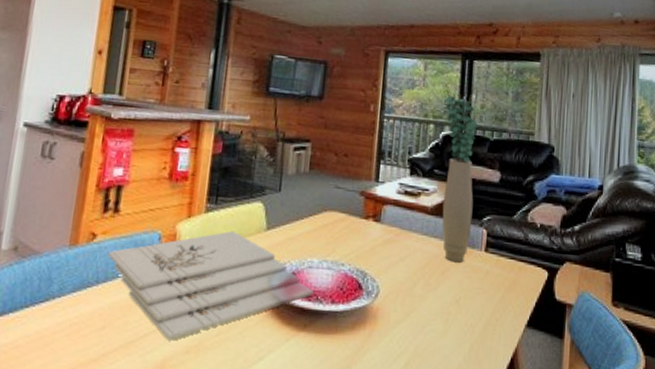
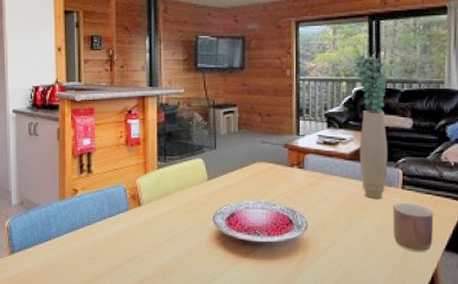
placemat: present [108,231,315,341] -> none [88,183,253,267]
mug: none [473,268,517,329] -> present [392,203,434,253]

